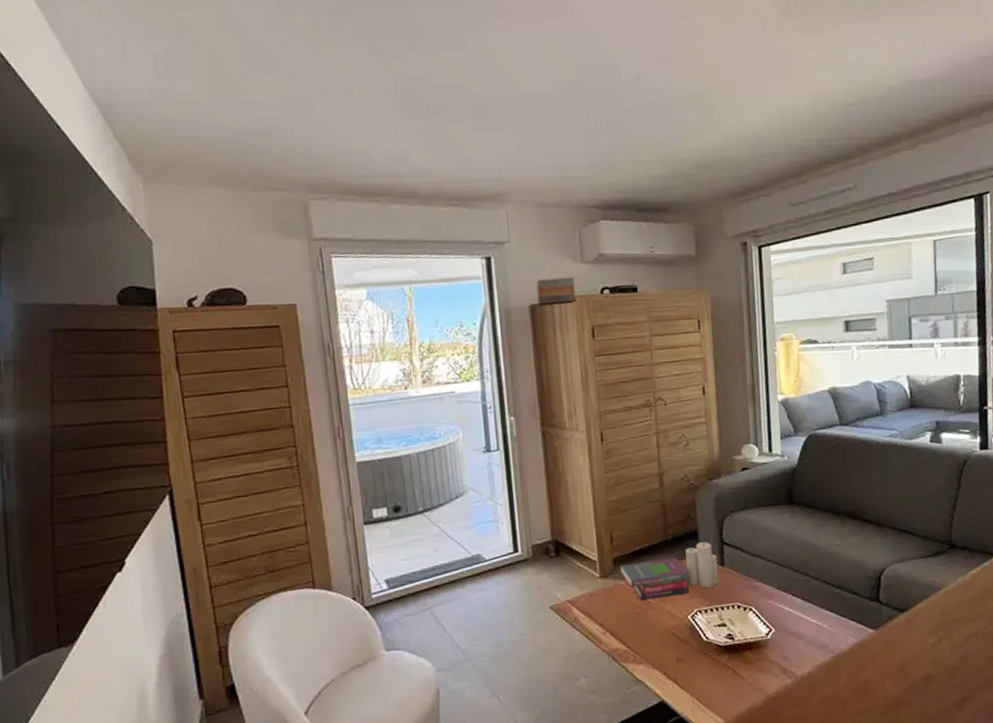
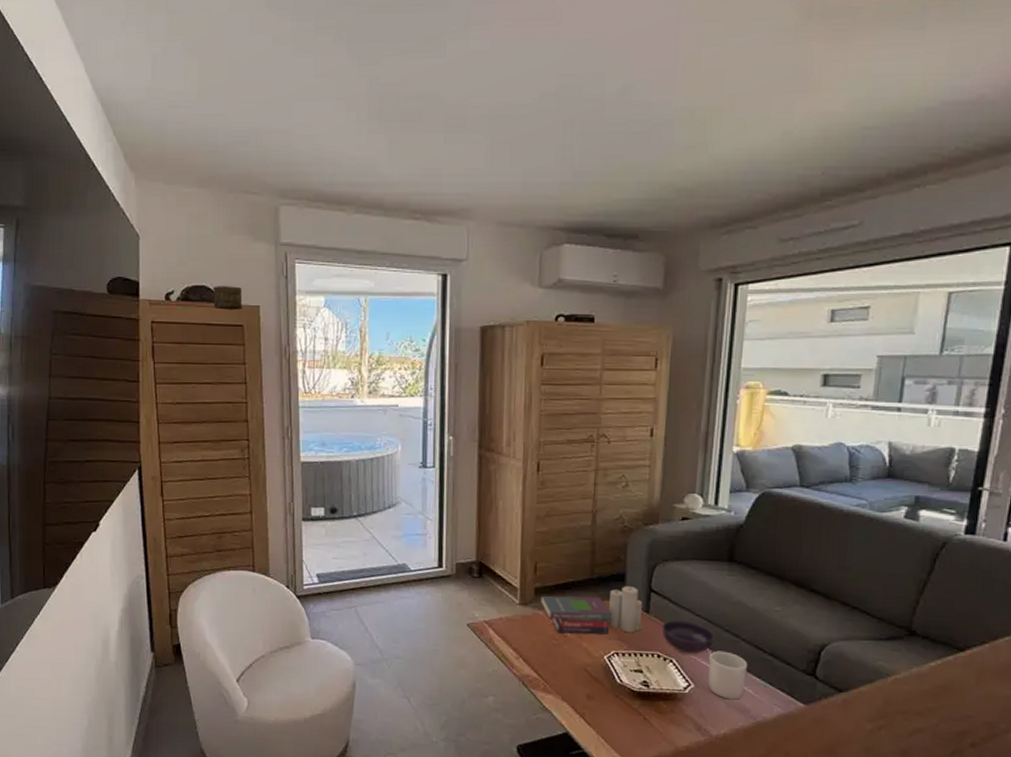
decorative box: none [242,286,277,312] -> present [213,286,243,310]
decorative box: present [536,277,576,306] -> none [489,300,529,329]
bowl: none [737,567,787,600] -> present [662,619,715,655]
mug: none [784,591,821,638] -> present [707,650,748,700]

